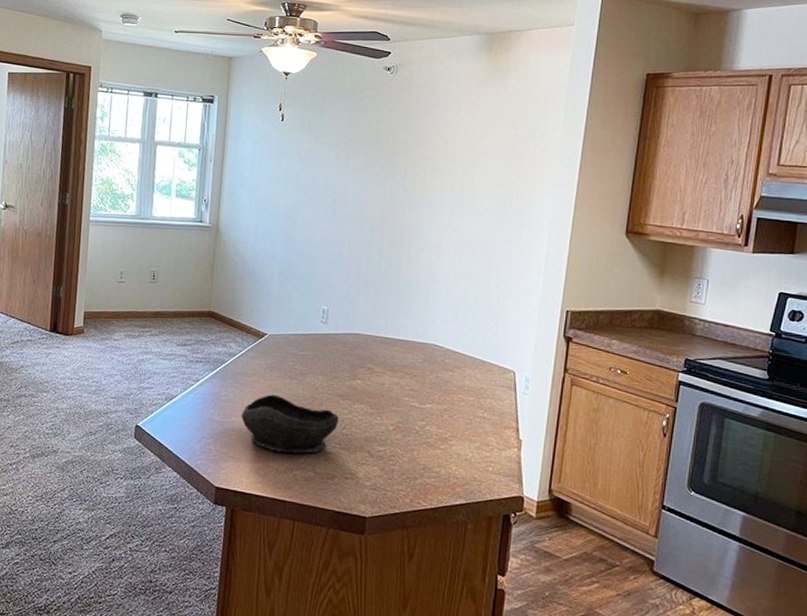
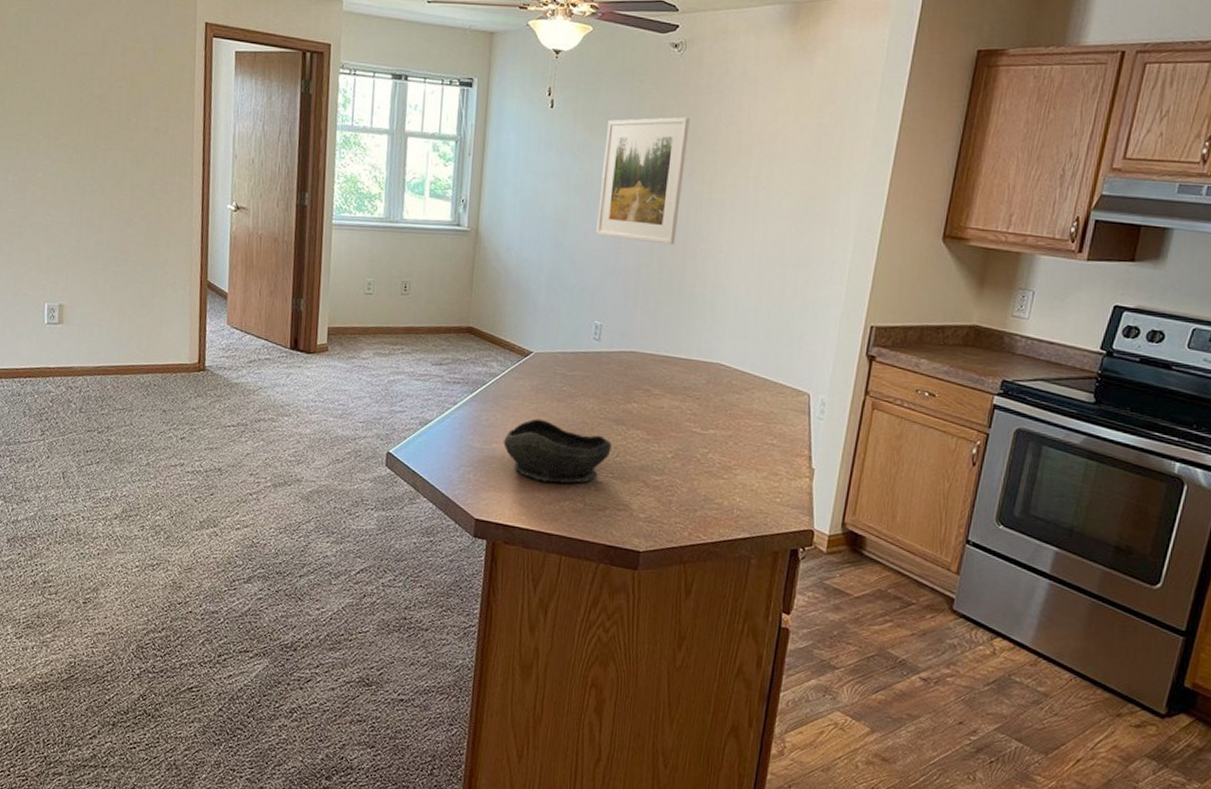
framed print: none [322,129,402,239] -> present [596,117,690,245]

